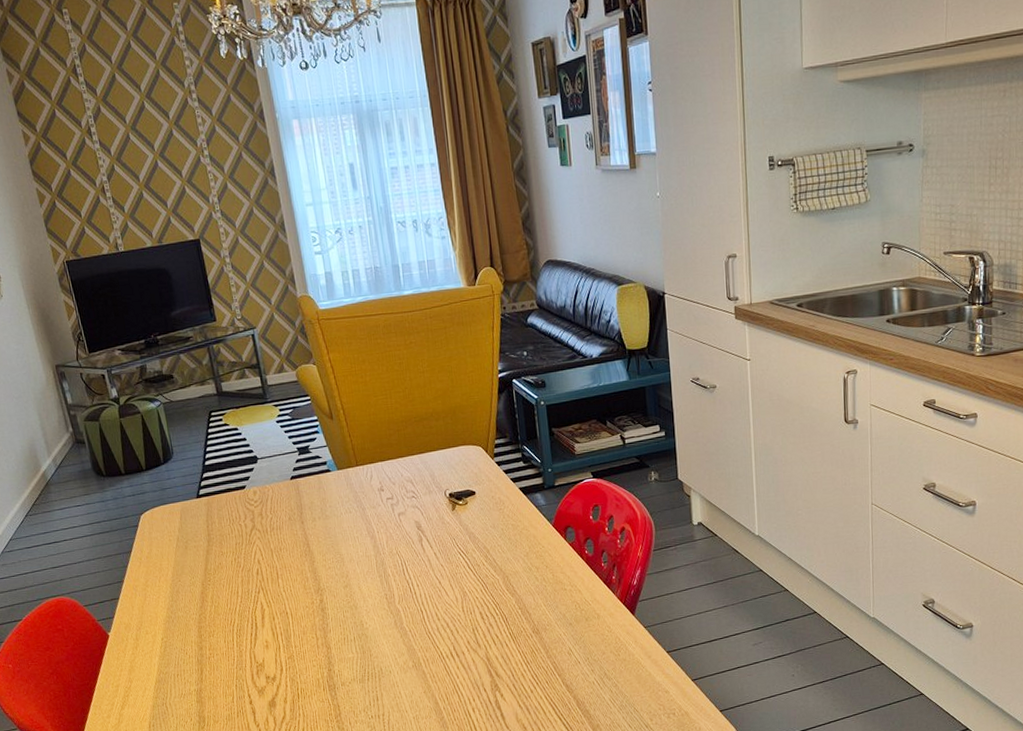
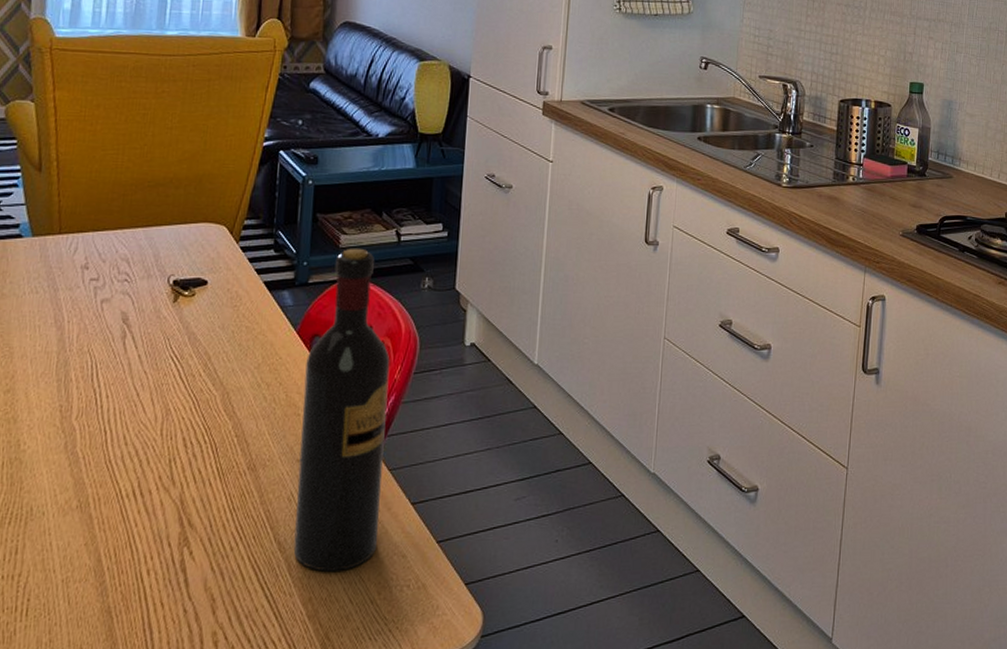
wine bottle: none [564,453,644,705] -> present [293,248,390,572]

